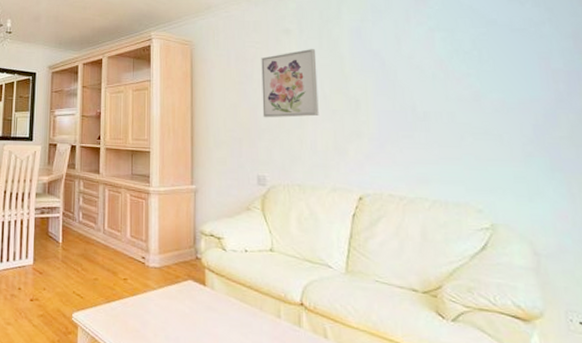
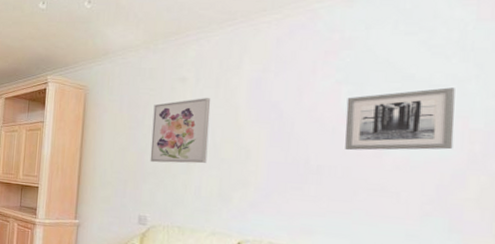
wall art: none [441,31,541,96] -> present [345,87,455,151]

